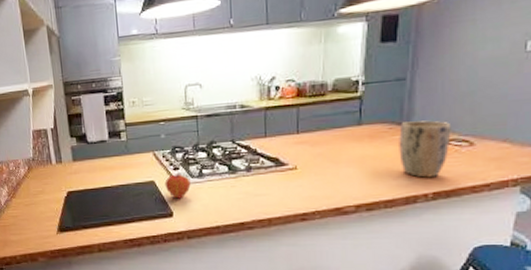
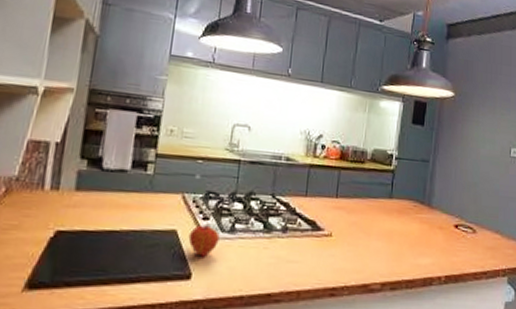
plant pot: present [399,120,452,178] -> none [420,202,461,260]

